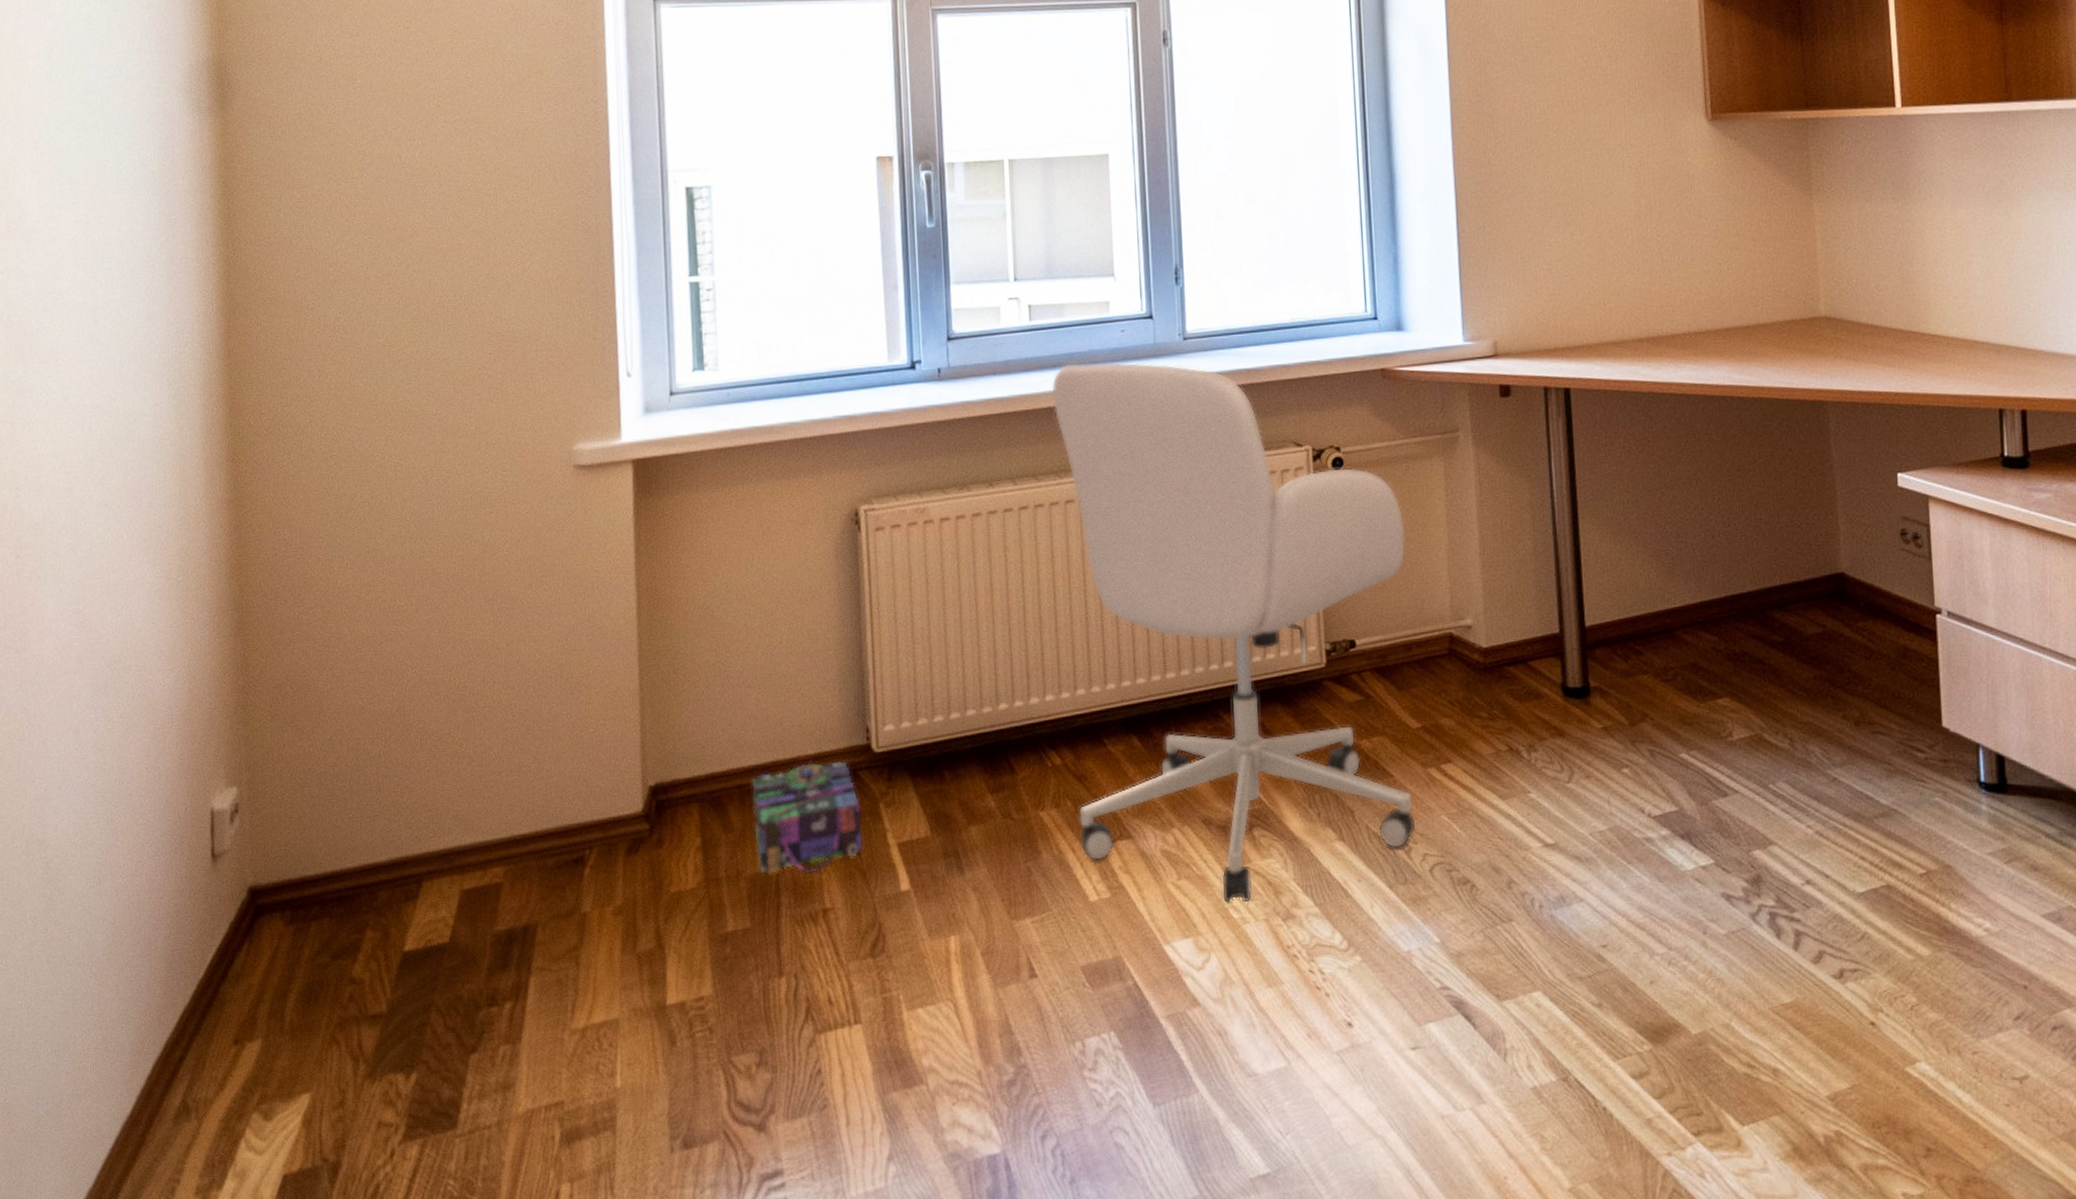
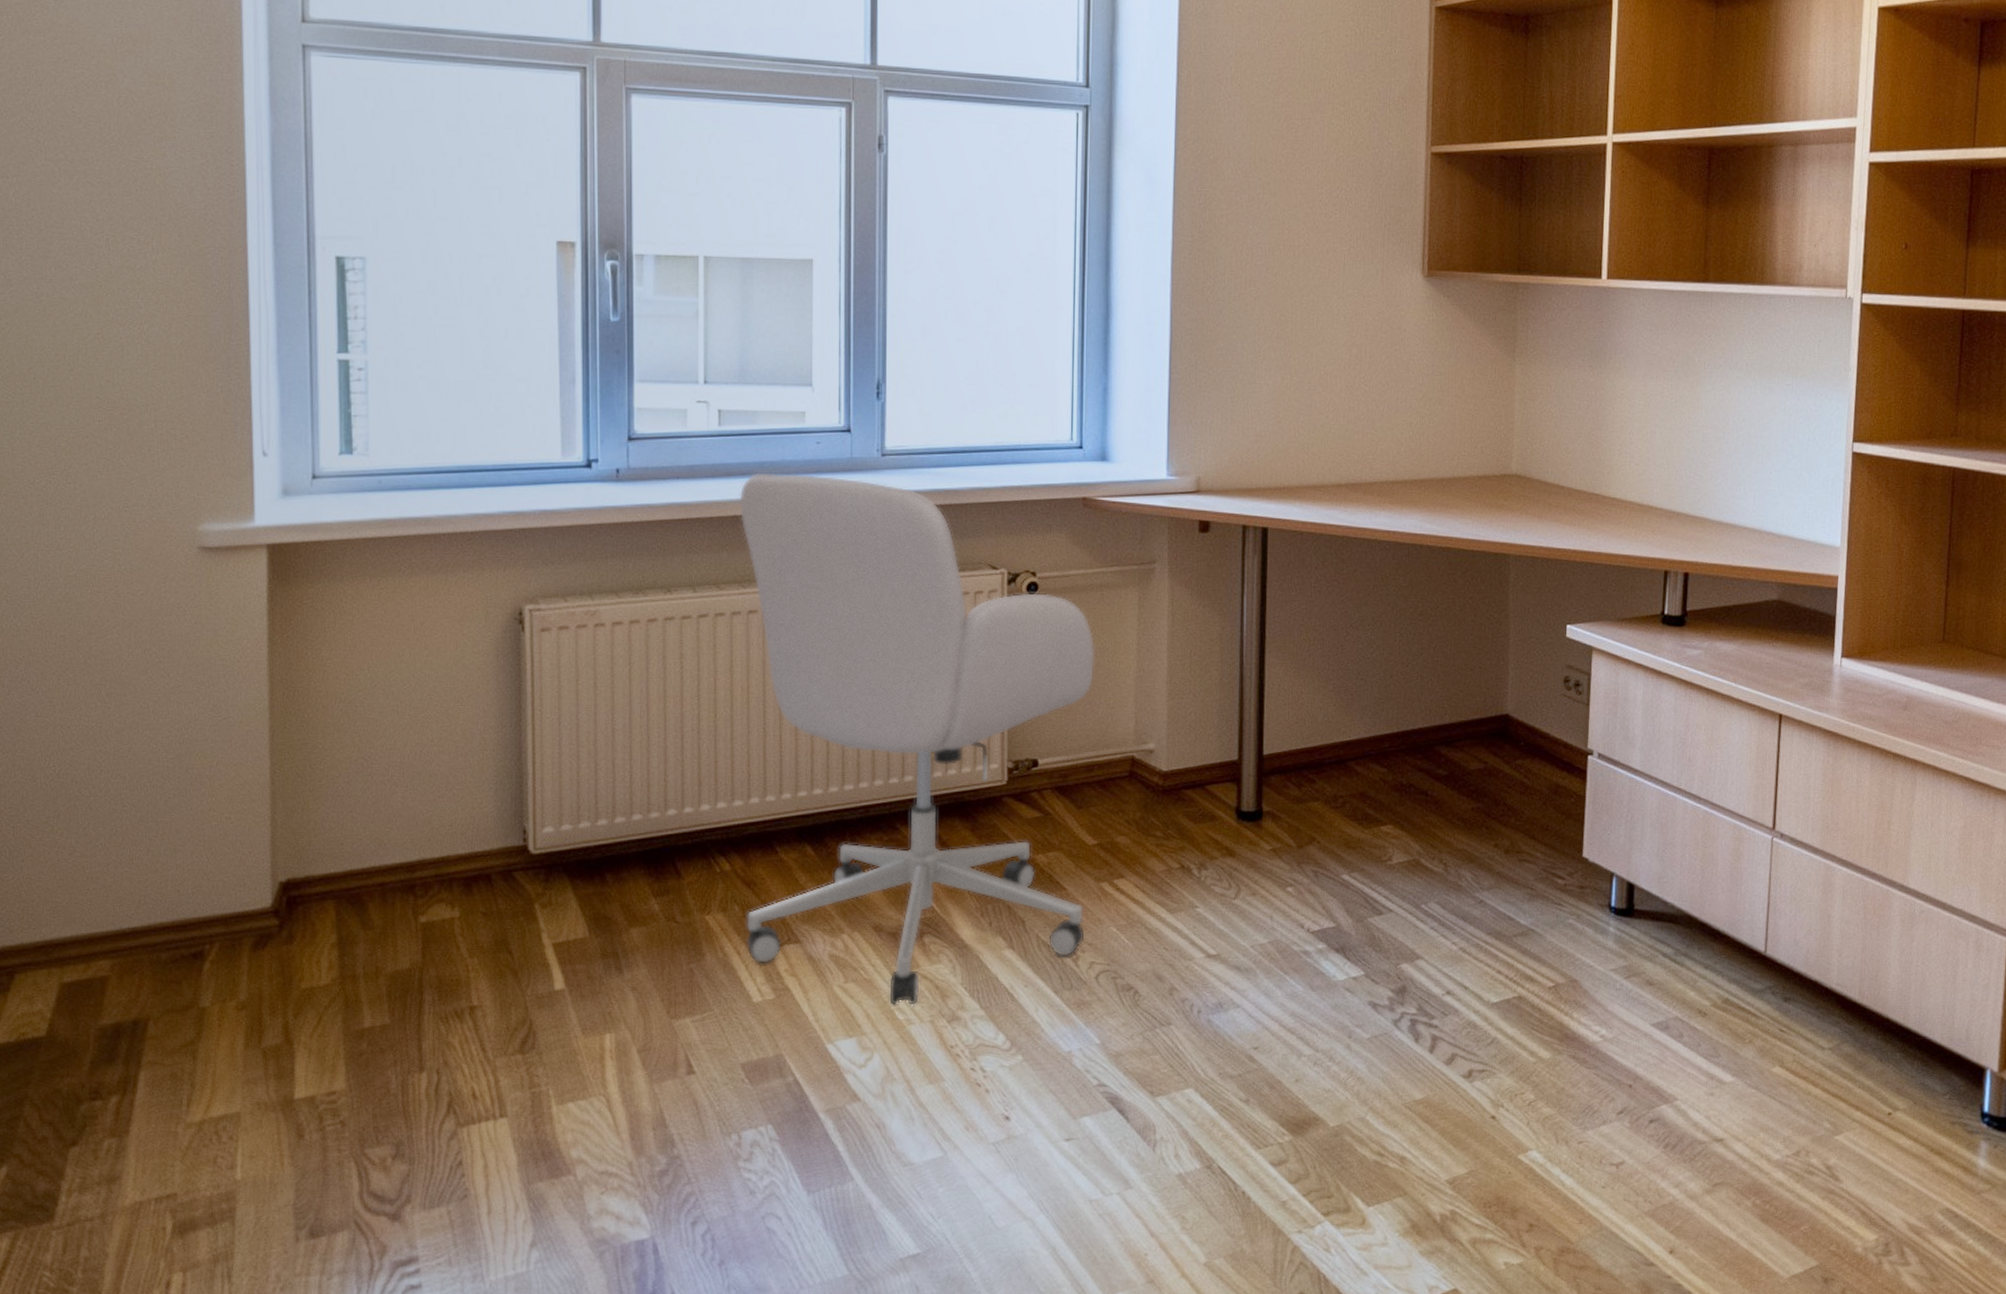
backpack: present [751,756,863,875] -> none [394,855,515,972]

